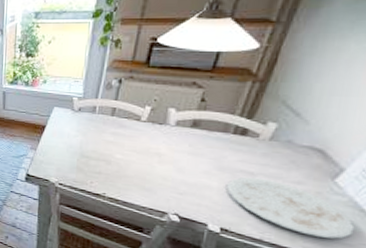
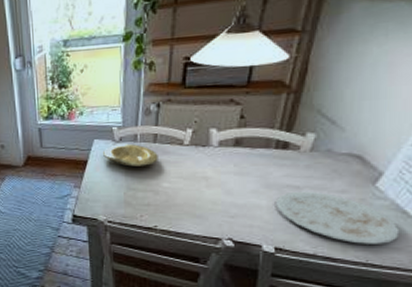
plate: none [61,113,114,137] -> present [103,143,158,167]

